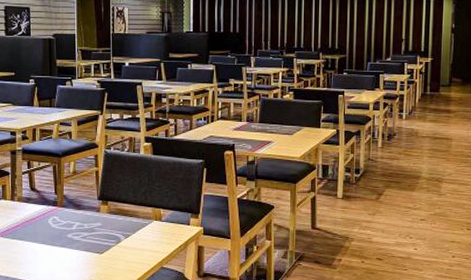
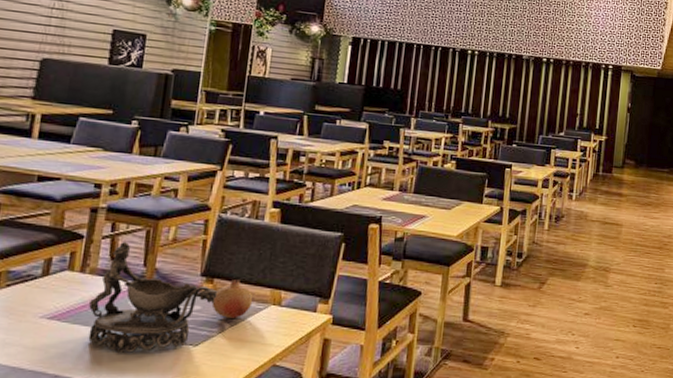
decorative bowl: none [21,175,112,260] -> present [88,241,218,353]
fruit: none [109,201,140,232] -> present [211,279,253,318]

